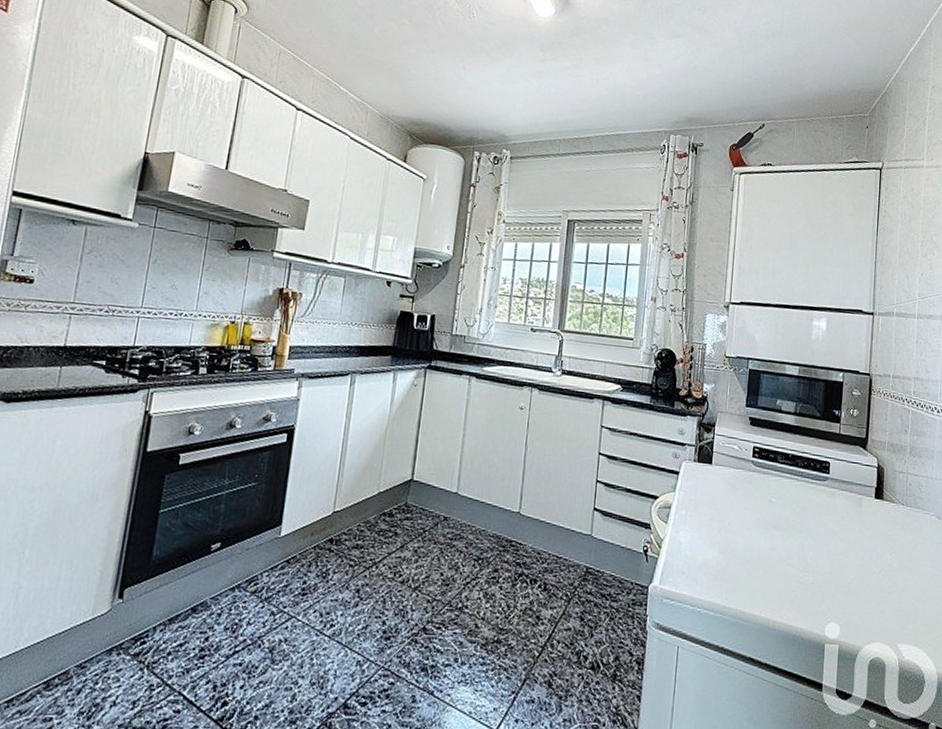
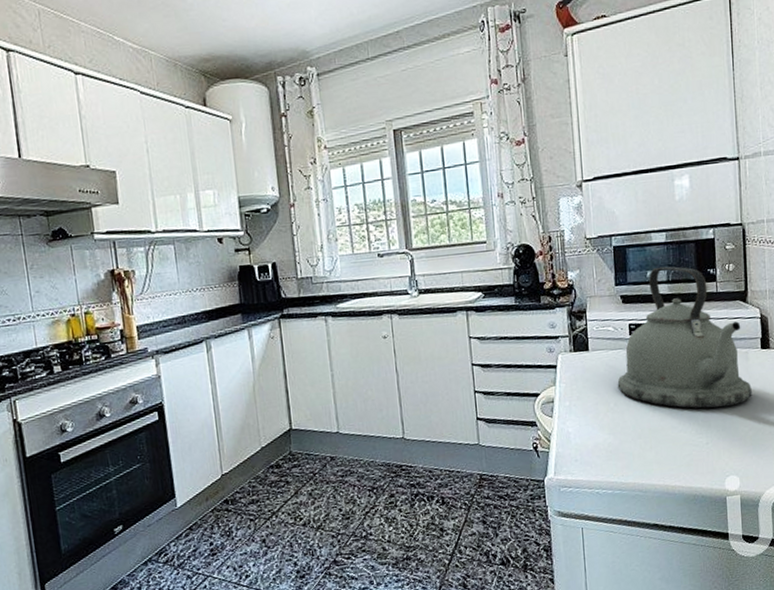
kettle: none [734,397,862,550] -> present [617,266,752,409]

